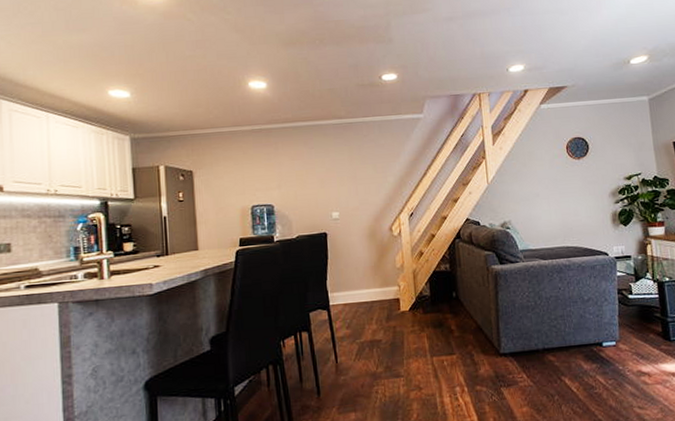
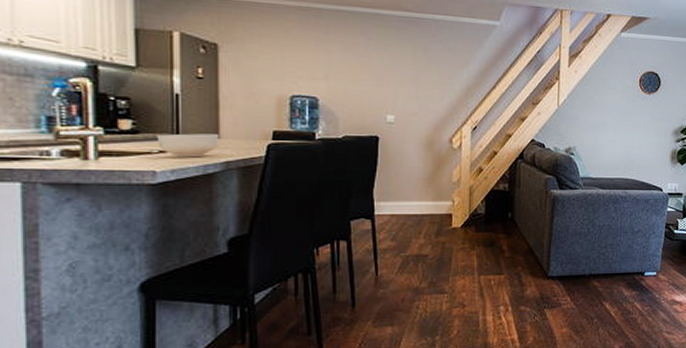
bowl: none [151,246,198,270] -> present [156,133,219,158]

